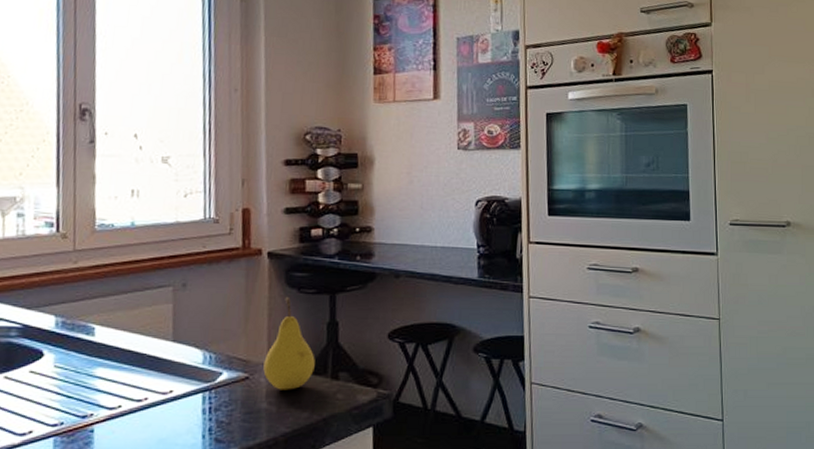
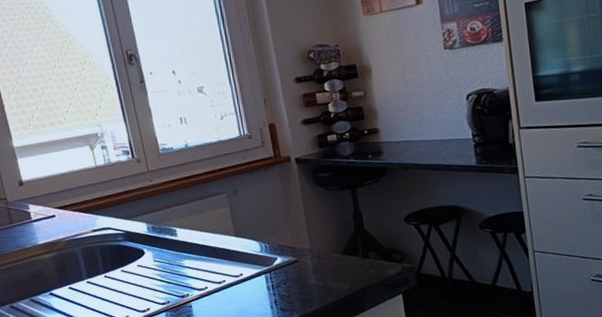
fruit: present [263,296,315,390] -> none [307,194,348,269]

